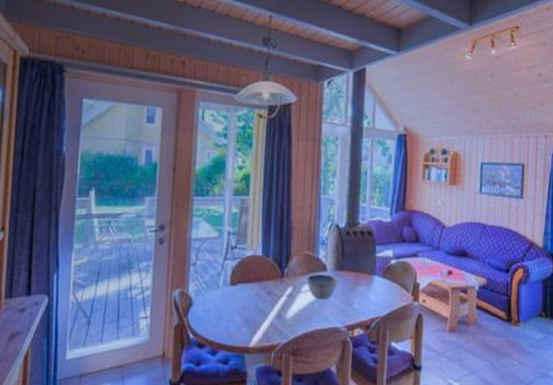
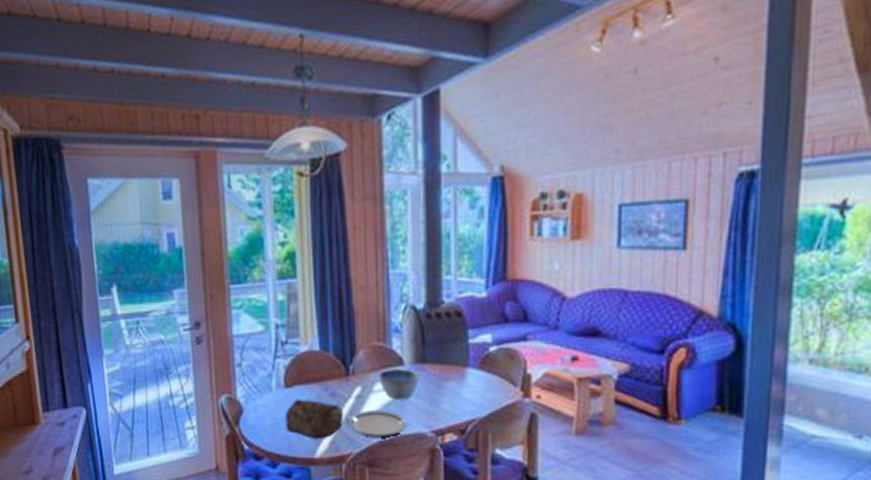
bread: none [228,295,277,330] -> present [285,399,344,438]
plate: none [280,307,327,331] -> present [349,410,408,438]

